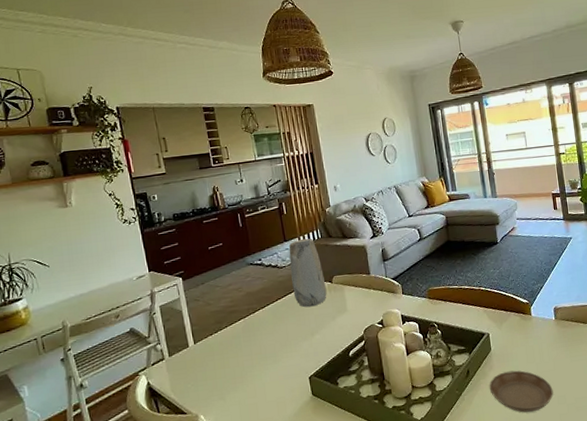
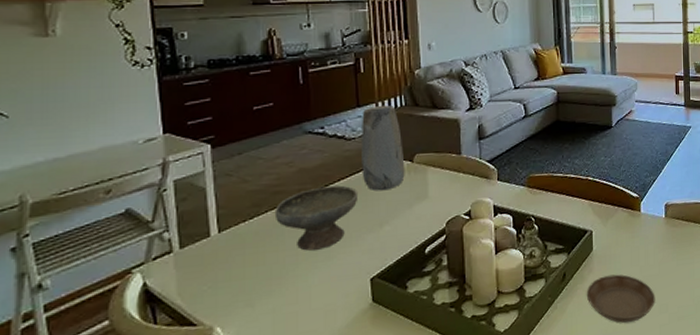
bowl: none [232,304,293,356] -> present [274,185,359,251]

